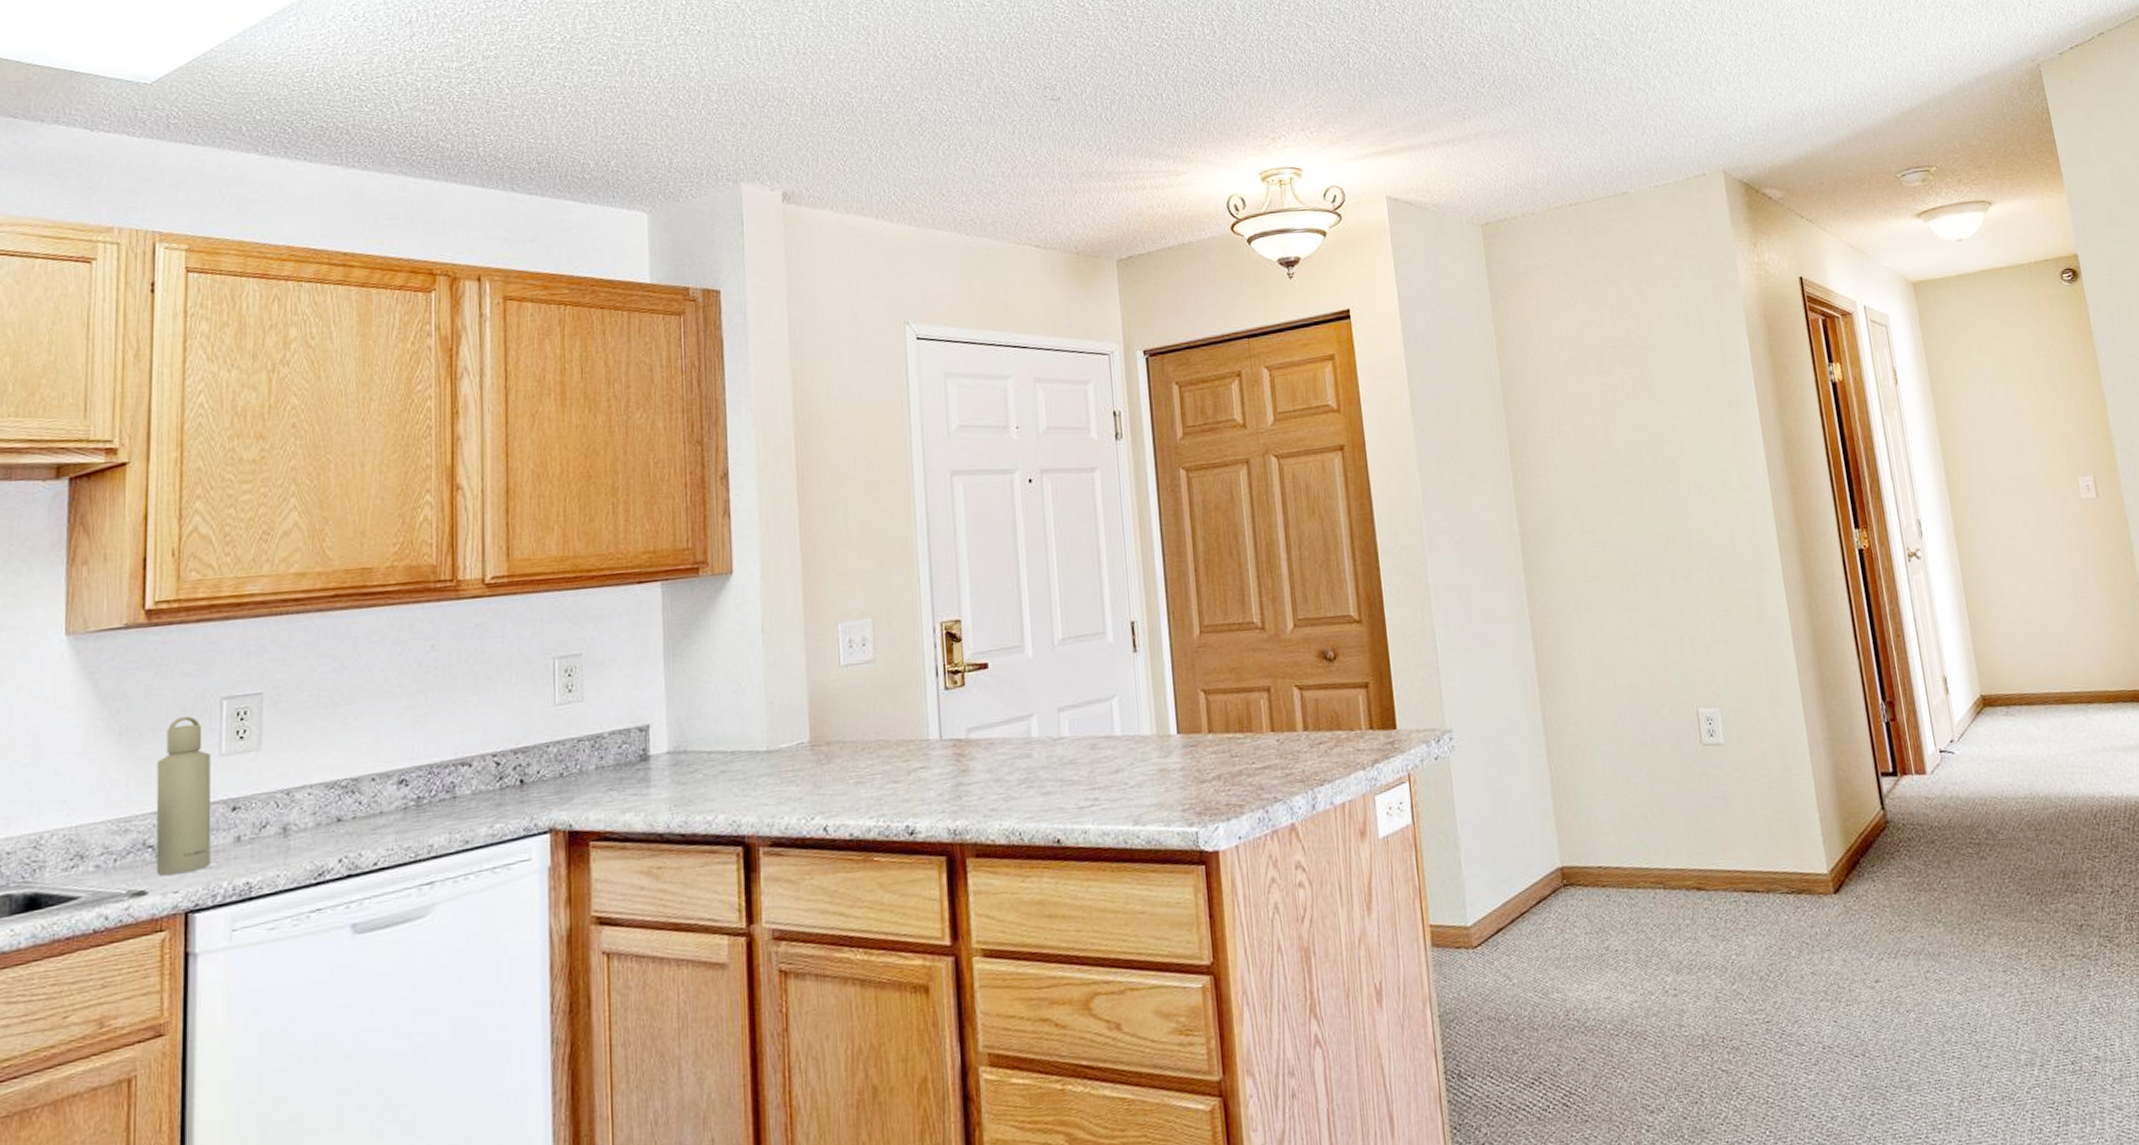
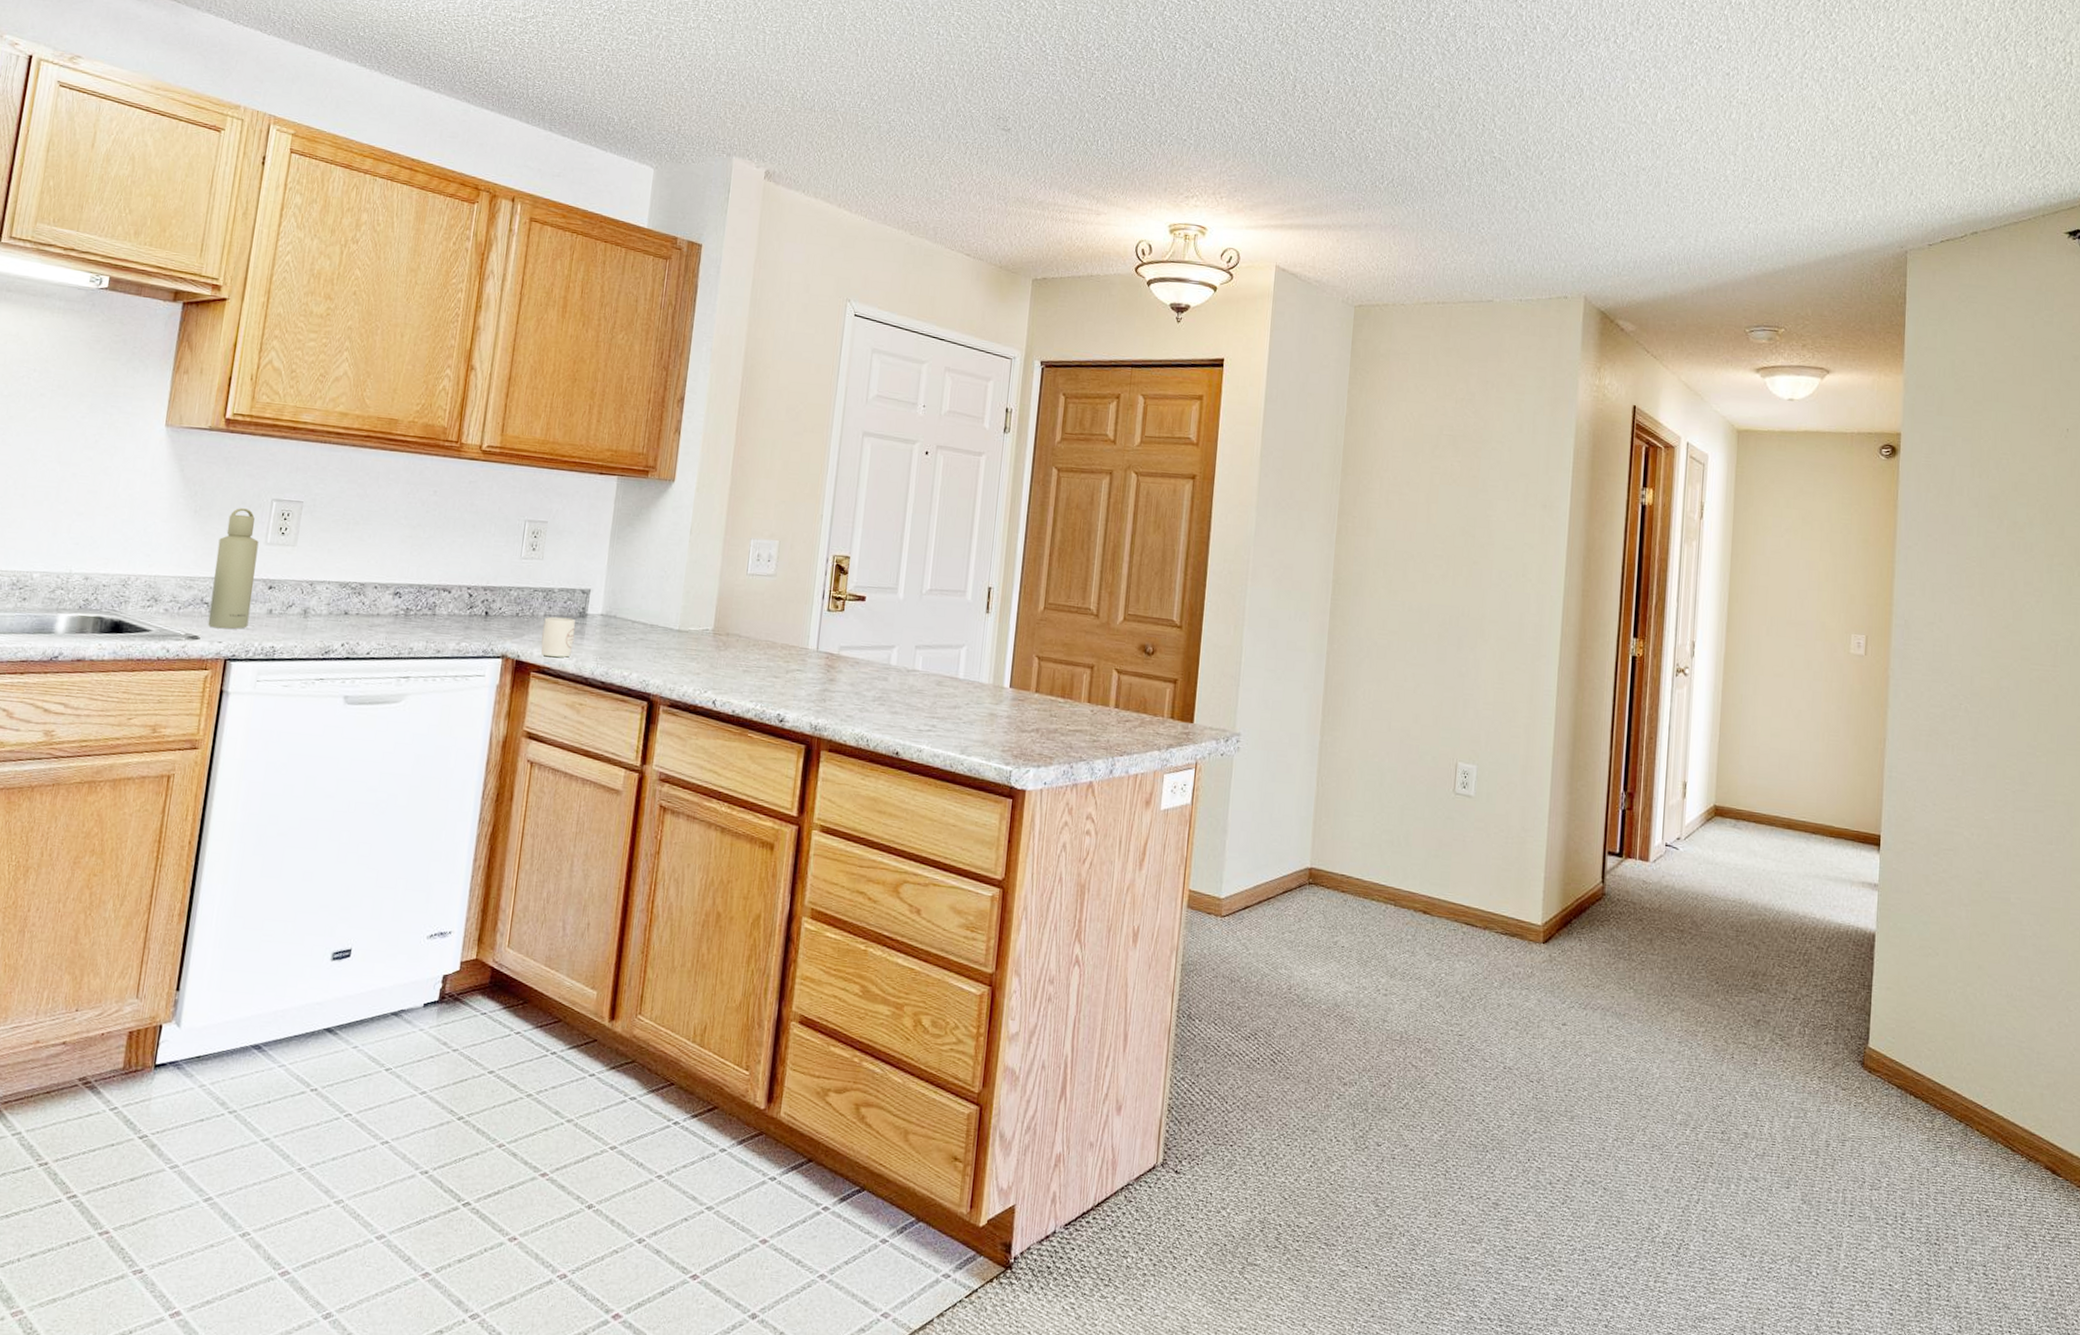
mug: none [595,764,638,819] -> present [540,616,576,658]

